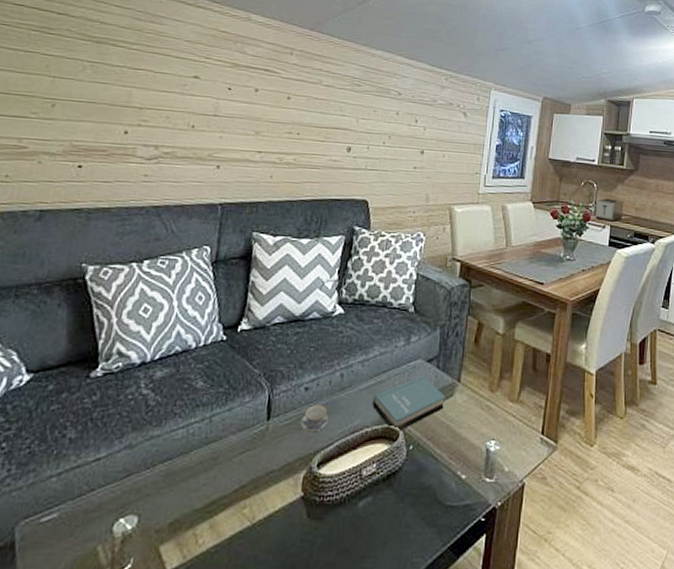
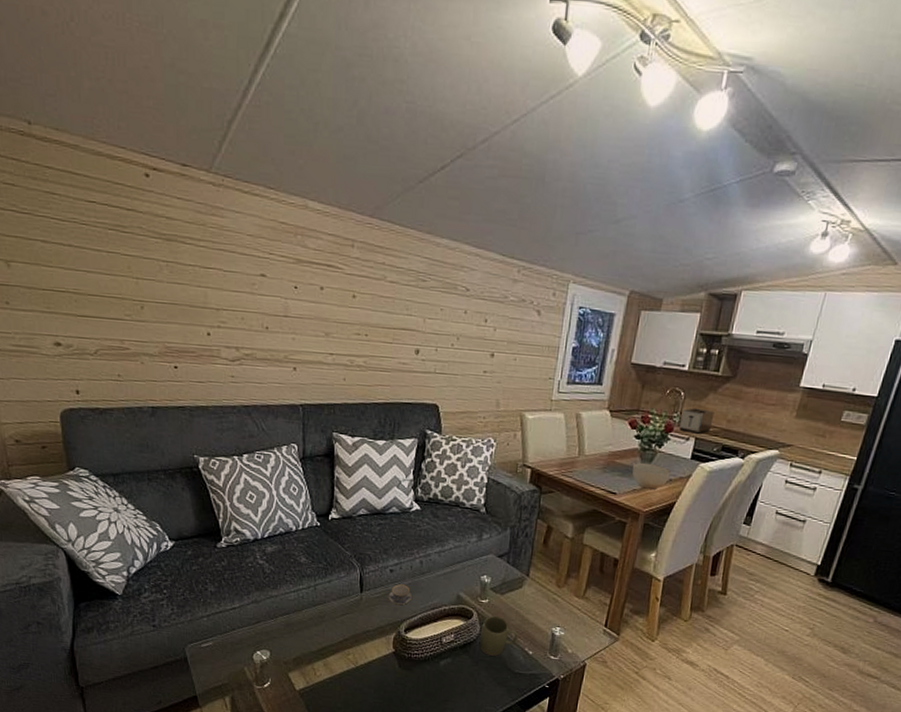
book: present [372,374,446,432] -> none [449,567,516,612]
mug: none [406,433,449,487] -> present [479,615,518,656]
bowl: none [556,251,592,277] -> present [631,462,671,490]

